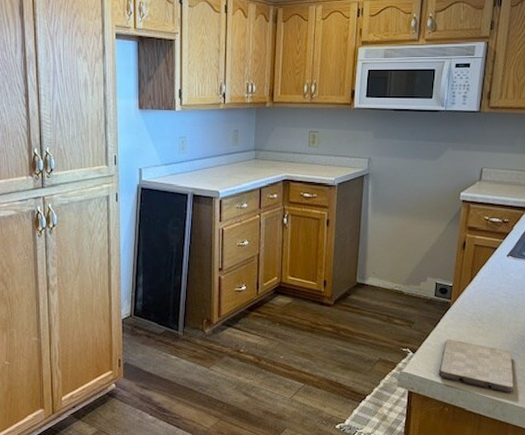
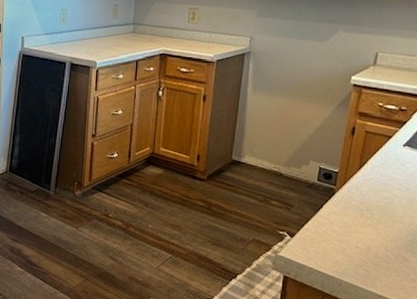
cutting board: present [438,338,514,392] -> none [318,226,407,291]

